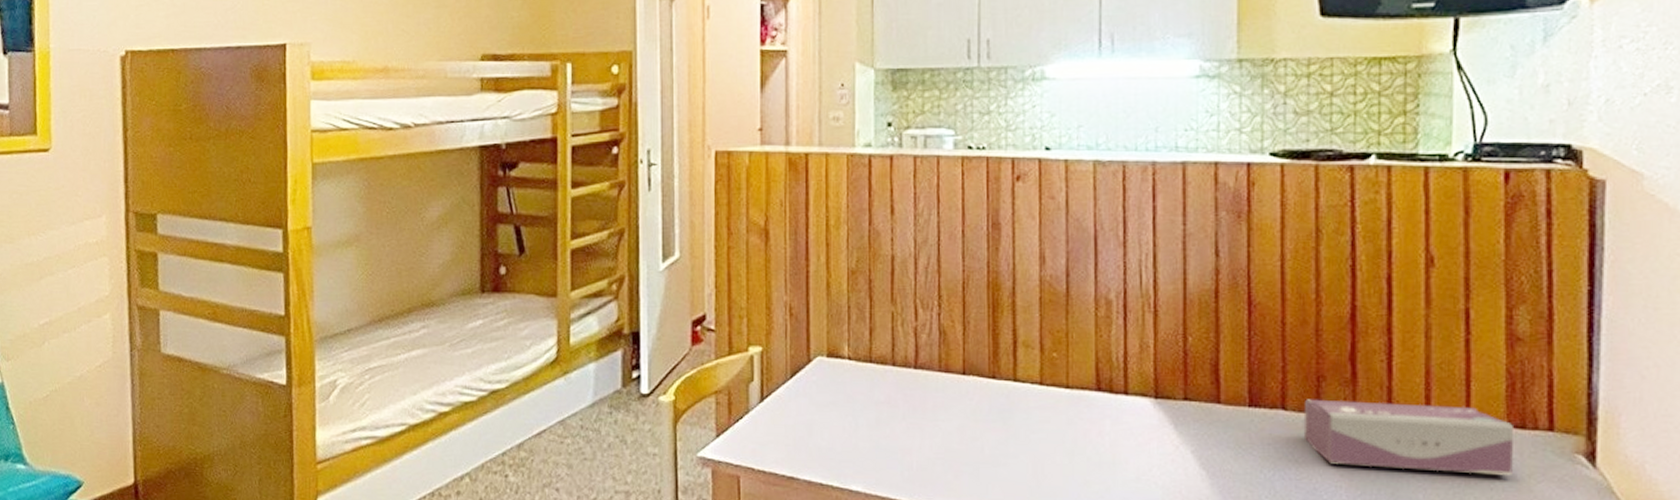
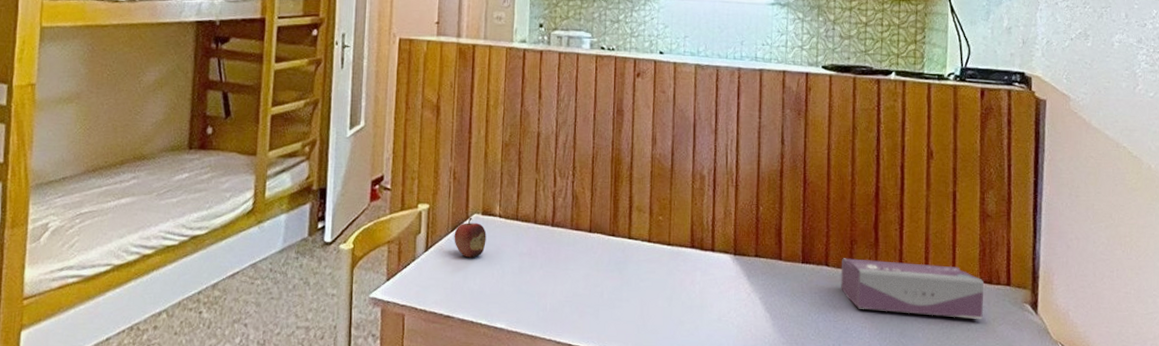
fruit: none [794,360,834,409] -> present [454,217,486,258]

